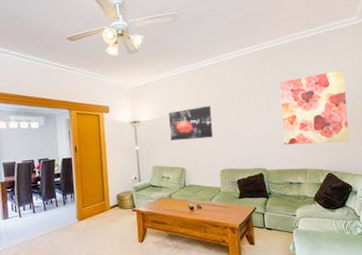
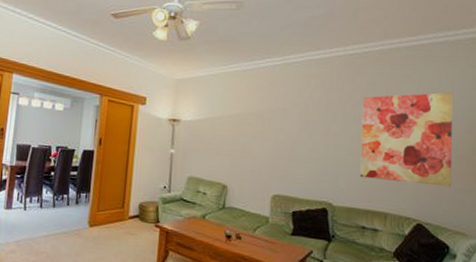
wall art: present [169,105,213,141] -> none [214,113,270,153]

